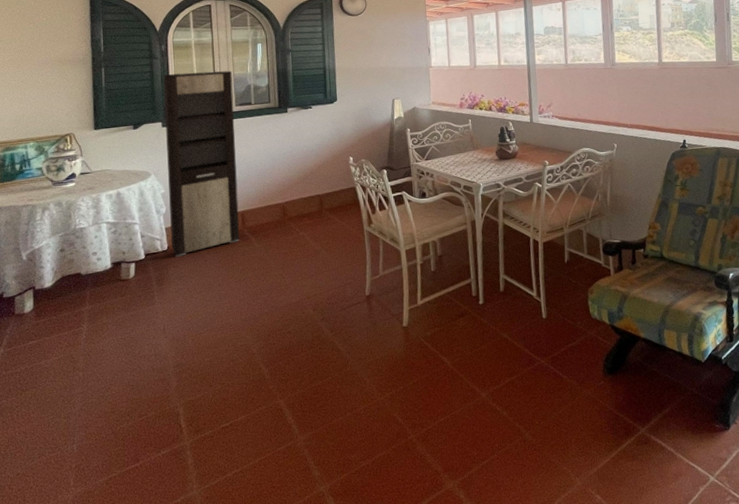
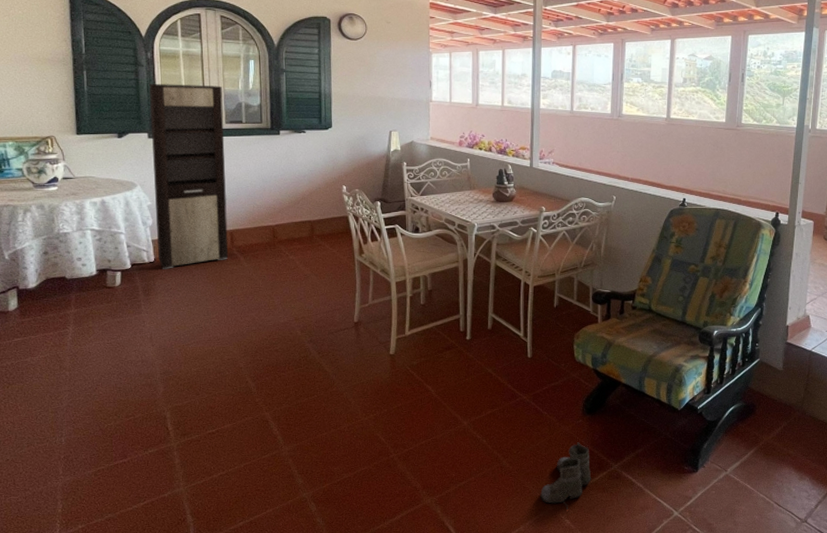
boots: none [567,406,620,483] -> present [540,442,592,510]

